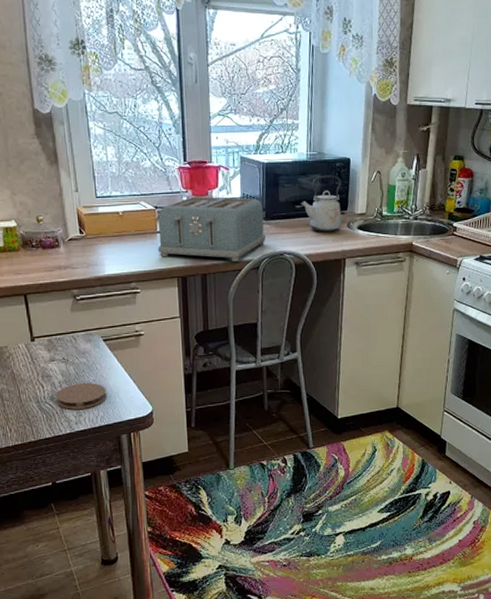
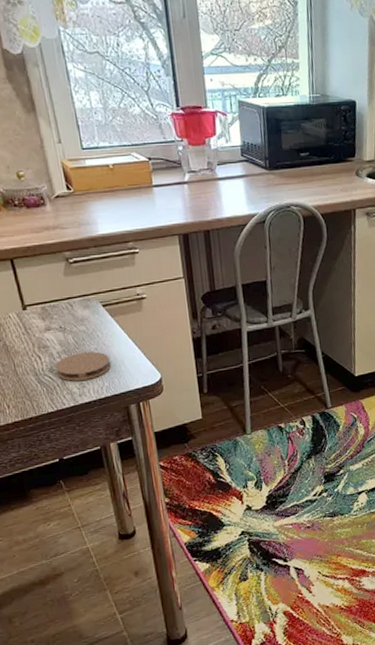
toaster: present [157,196,266,262] -> none [152,145,270,216]
kettle: present [301,175,342,233] -> none [306,119,350,182]

